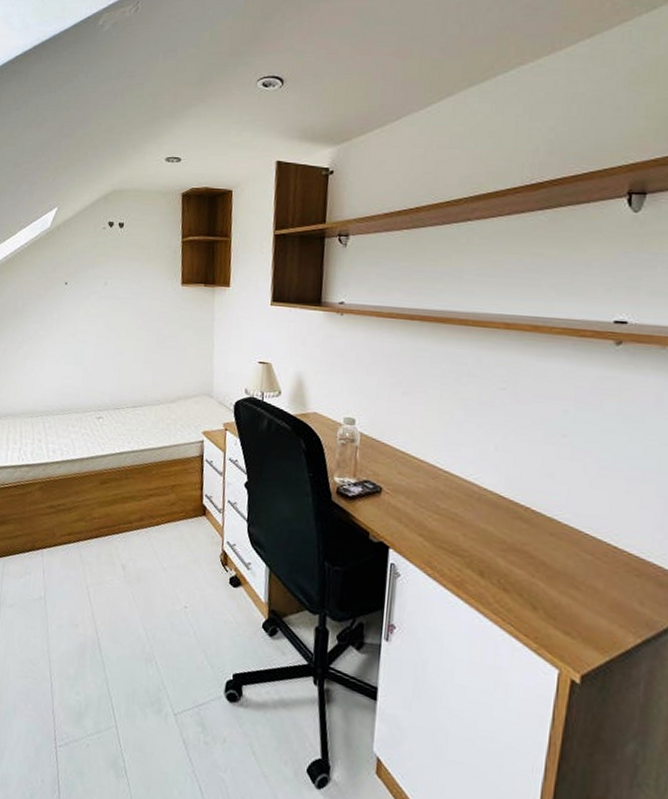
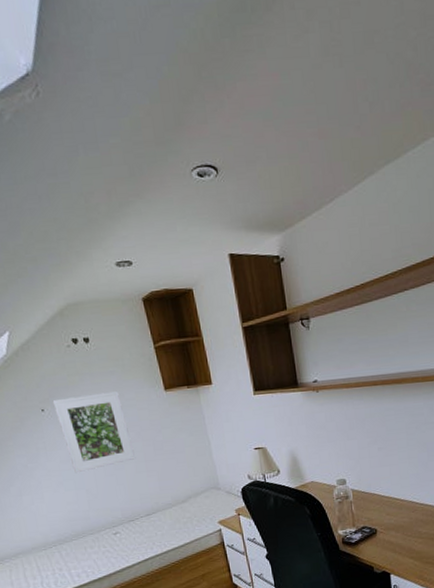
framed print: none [76,275,138,350] -> present [52,391,136,474]

